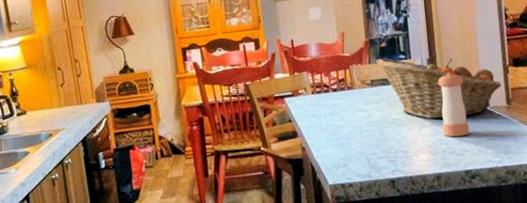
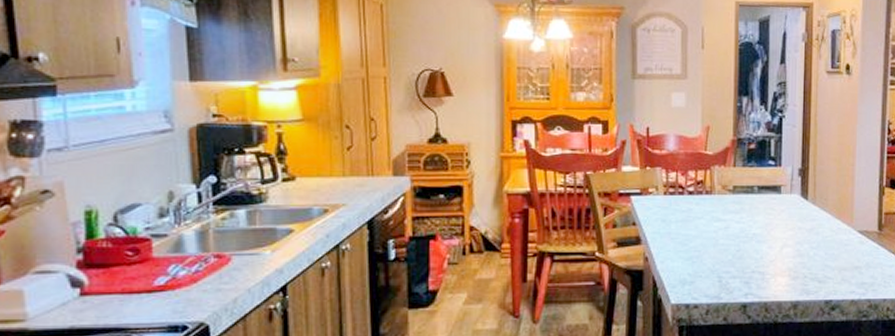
fruit basket: present [375,58,502,119] -> none [741,161,876,239]
pepper shaker: present [438,72,469,137] -> none [806,187,836,262]

